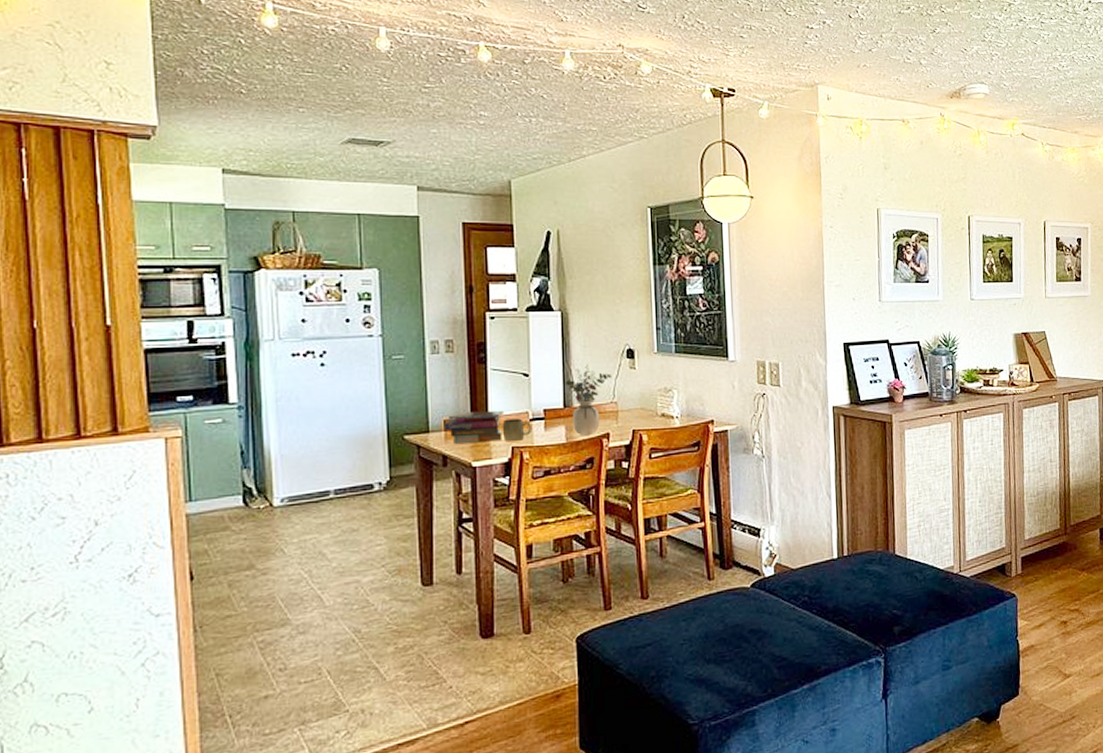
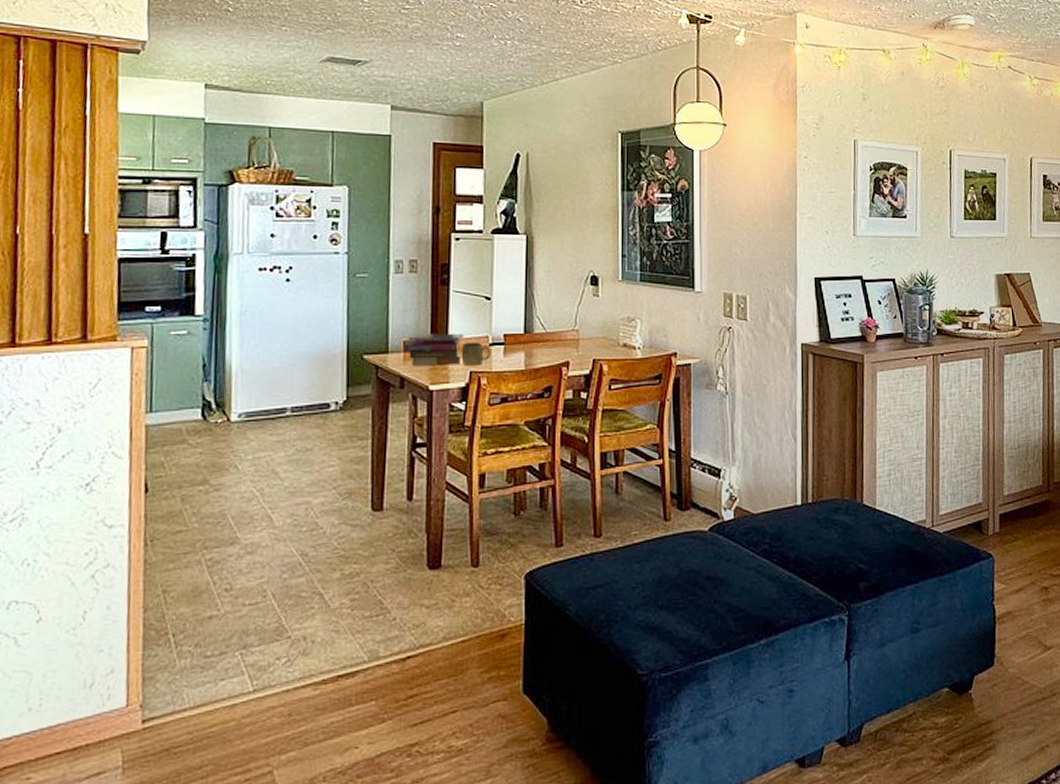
bouquet: present [566,364,612,436] -> none [528,289,574,364]

